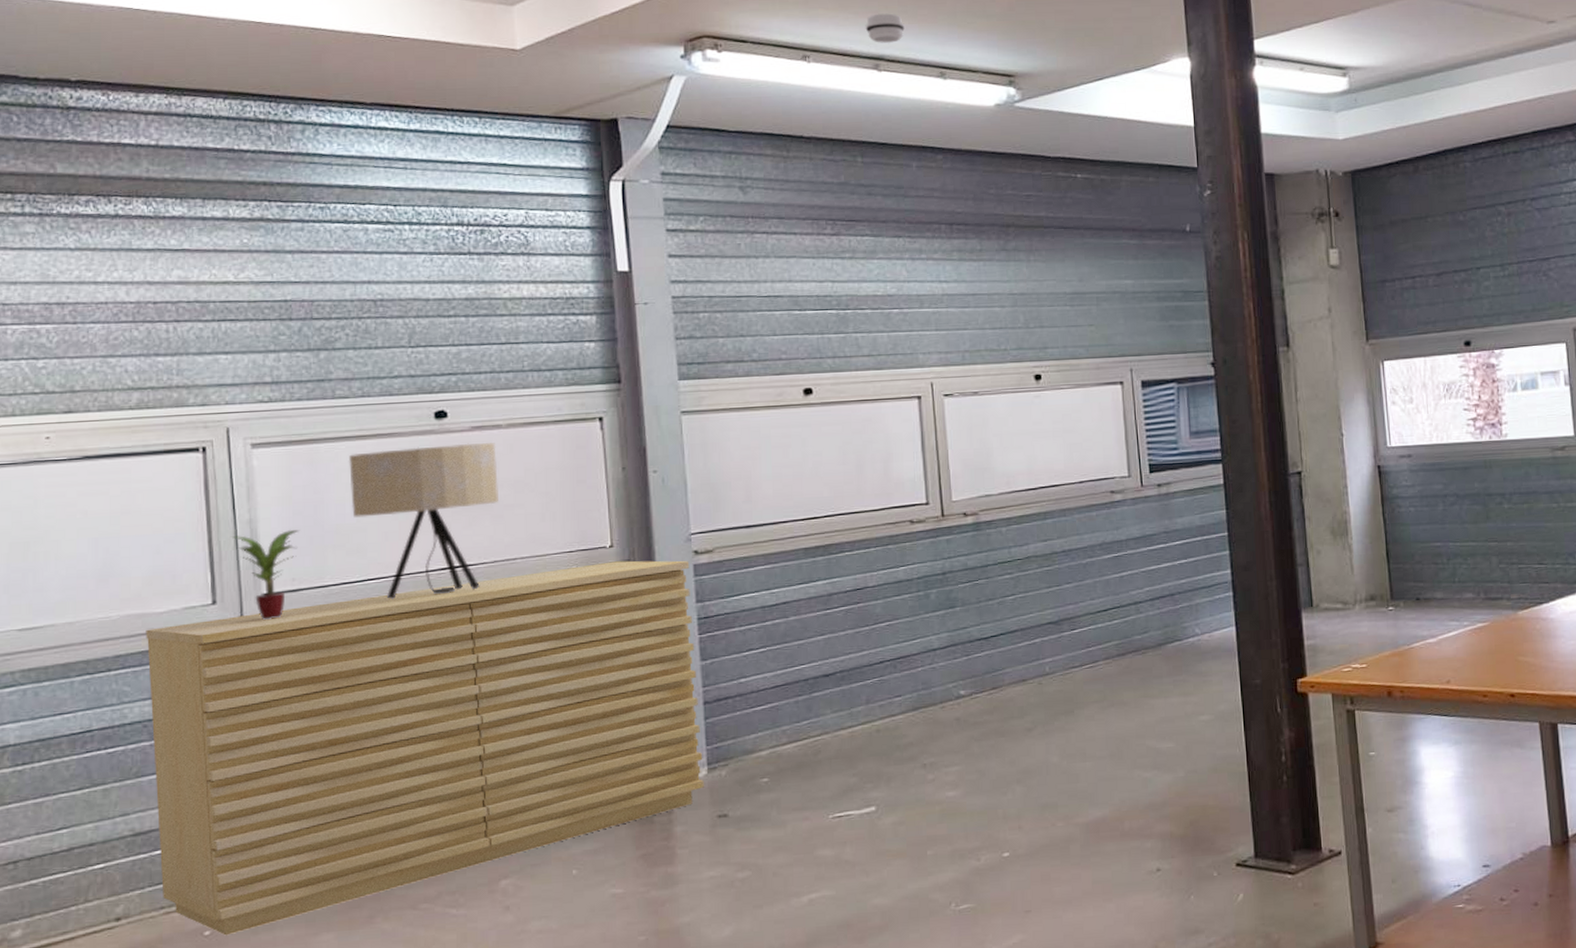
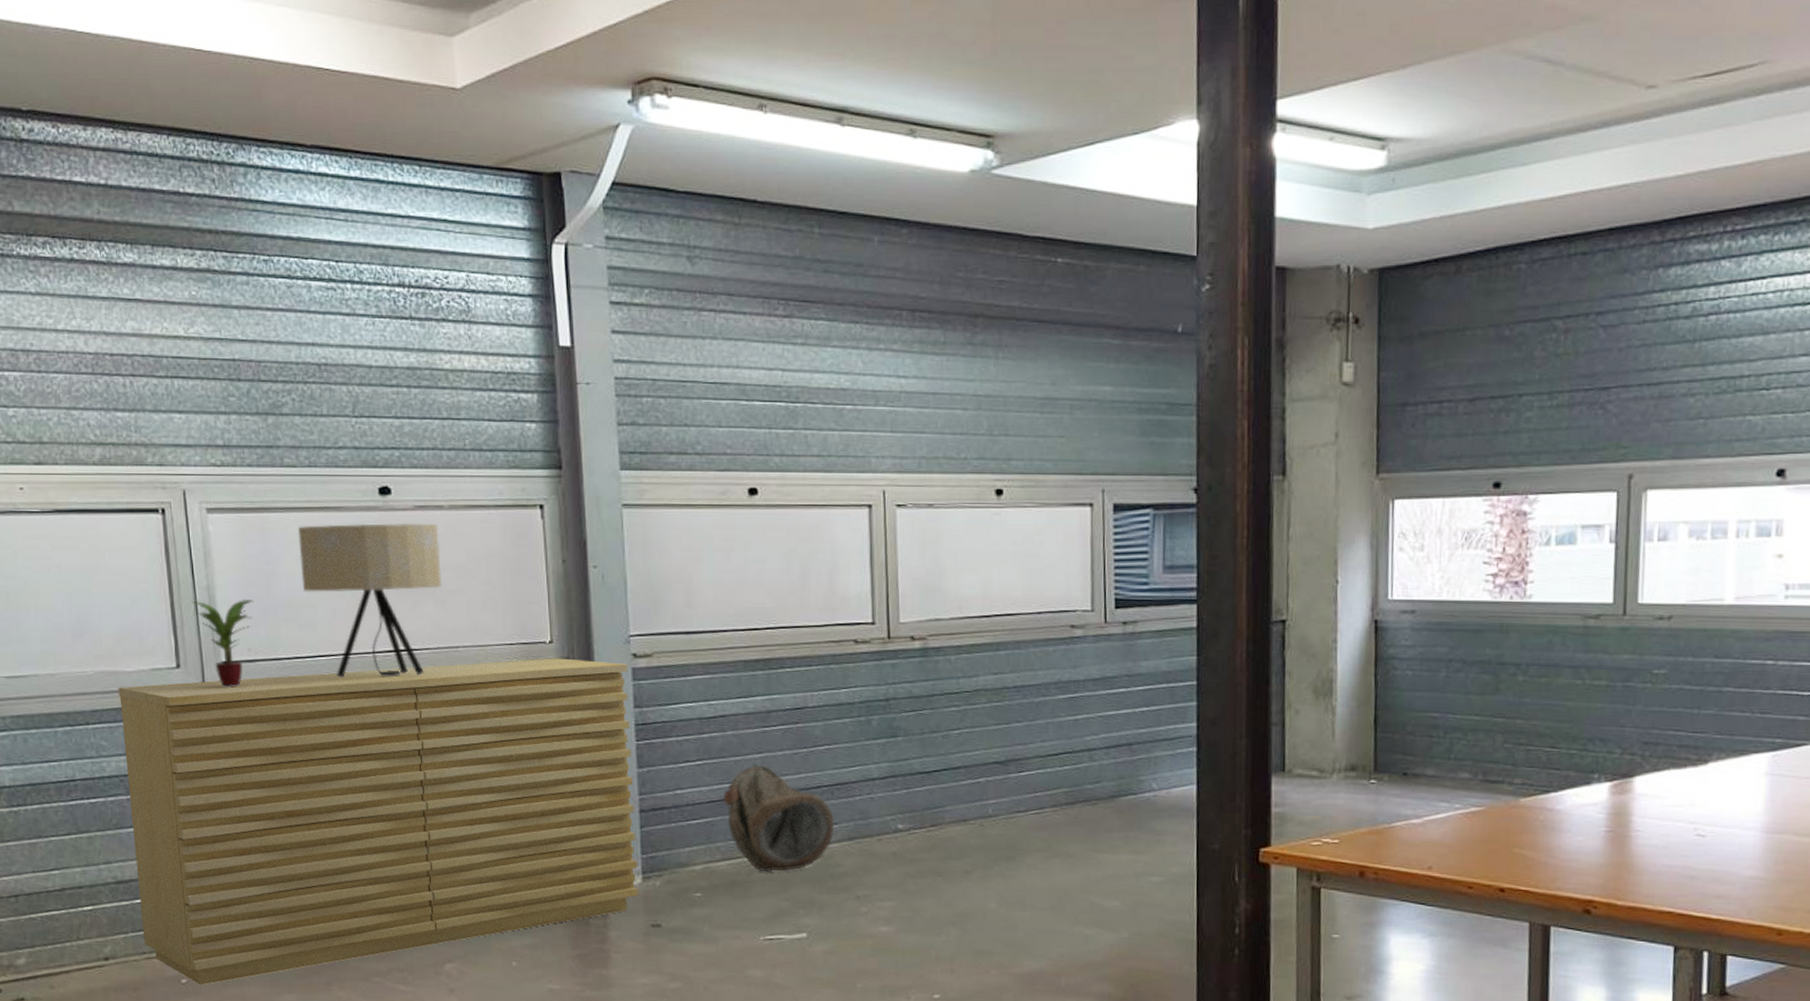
bag: none [787,645,899,751] -> present [722,764,835,873]
smoke detector: present [865,13,905,43] -> none [829,55,873,92]

